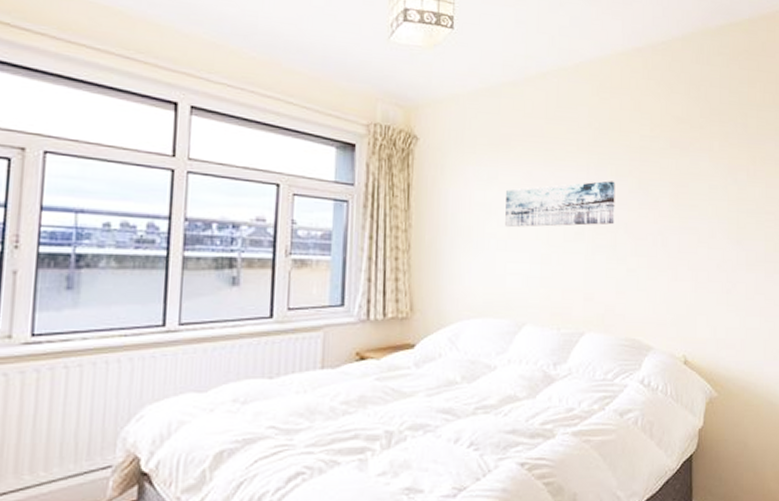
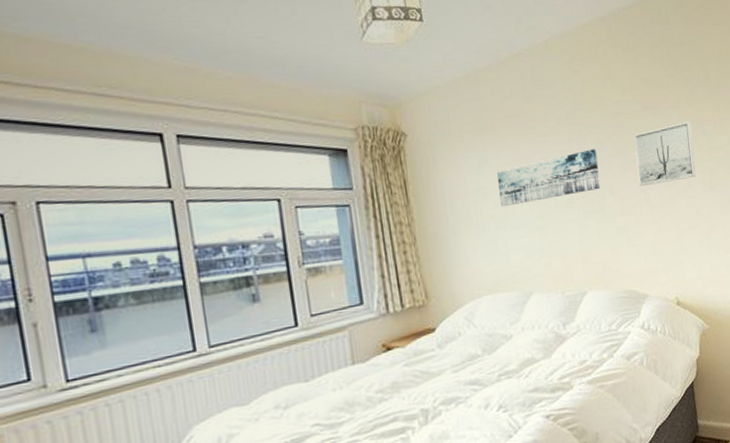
wall art: none [657,167,722,229] -> present [634,121,696,187]

